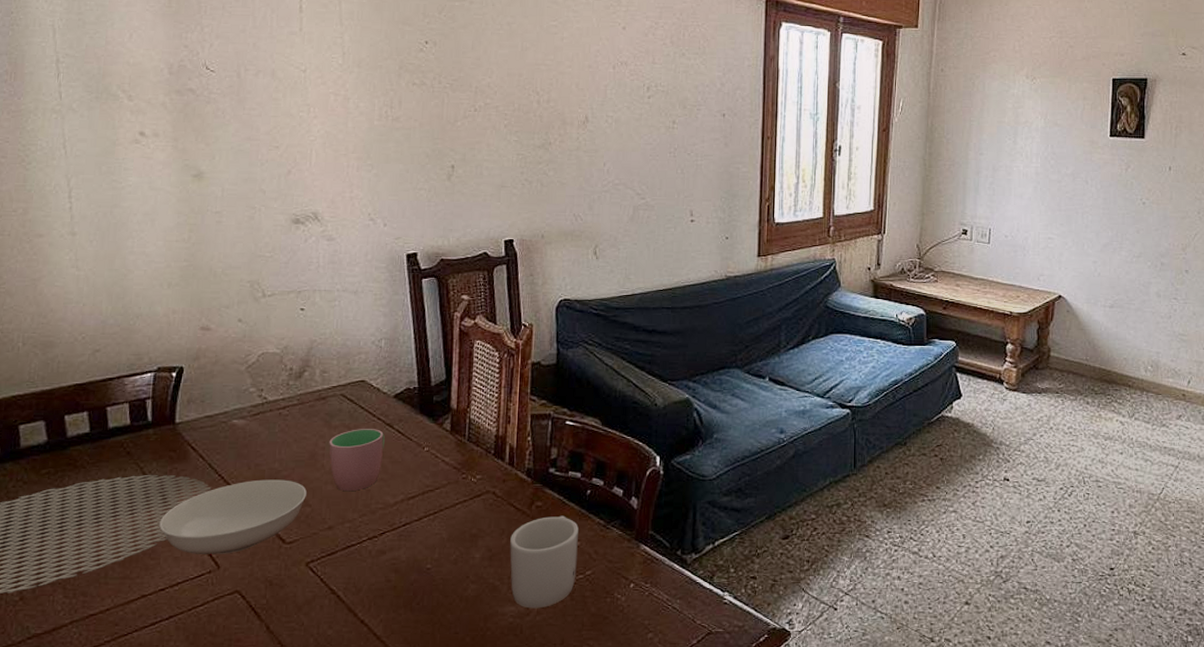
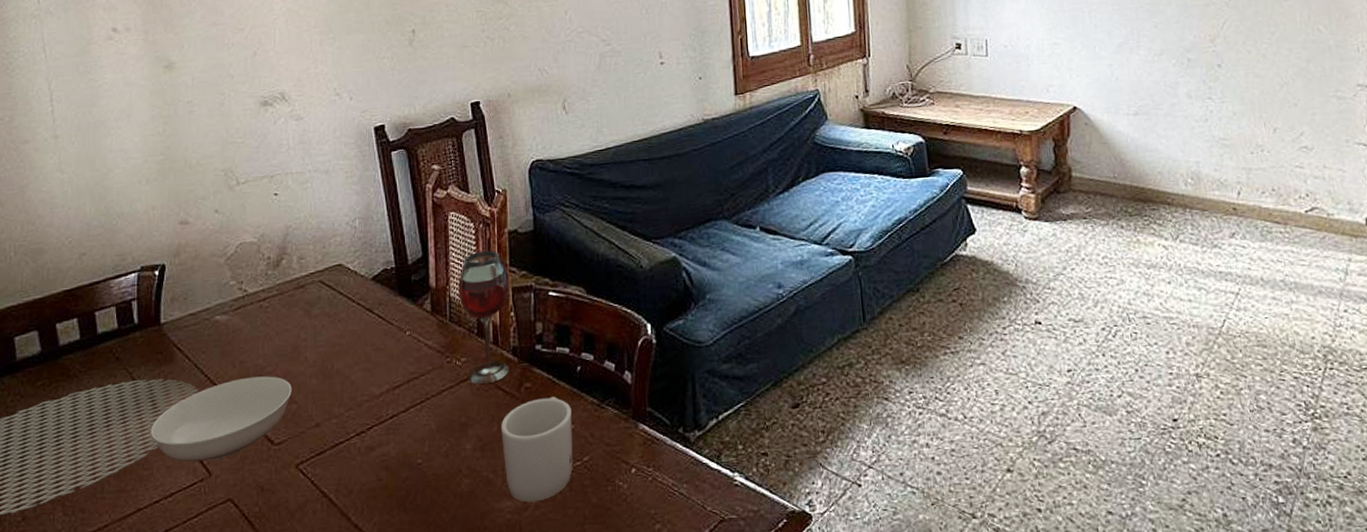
cup: present [329,429,385,492] -> none [311,315,366,385]
wineglass: none [478,378,528,501] -> present [458,250,509,385]

